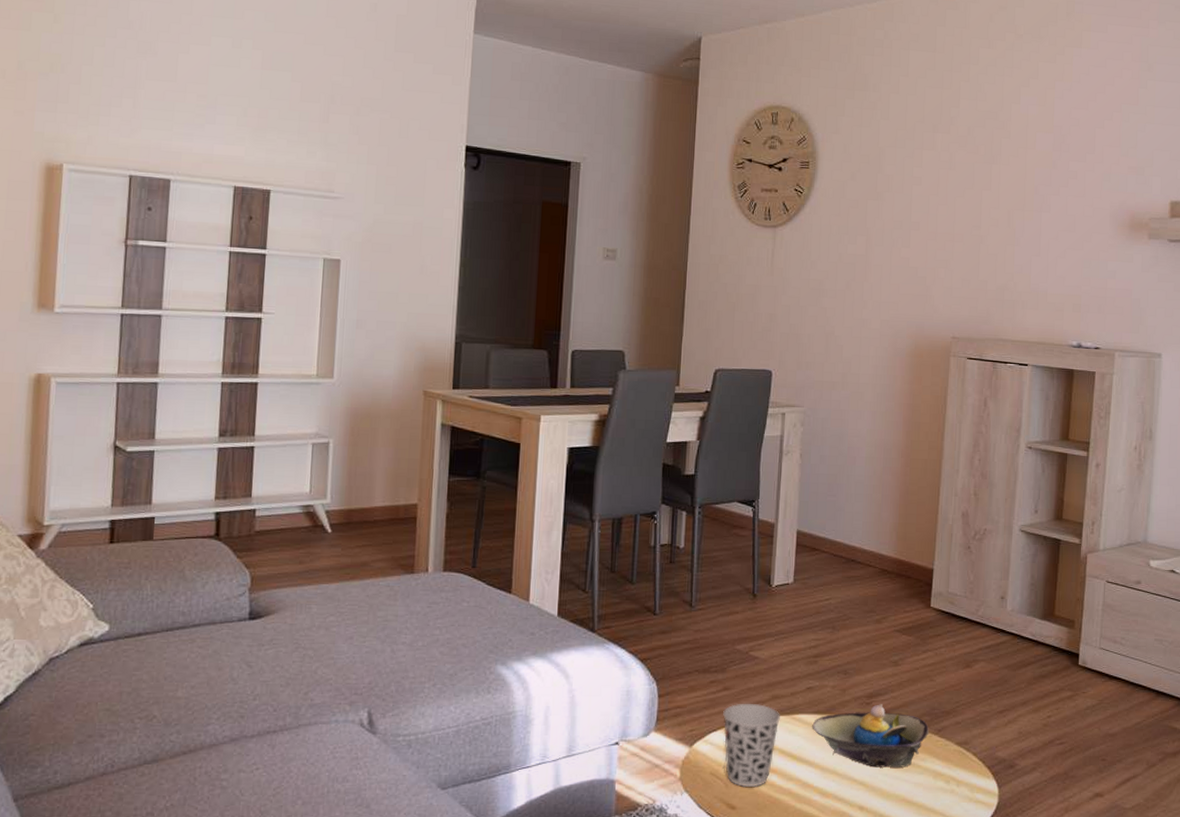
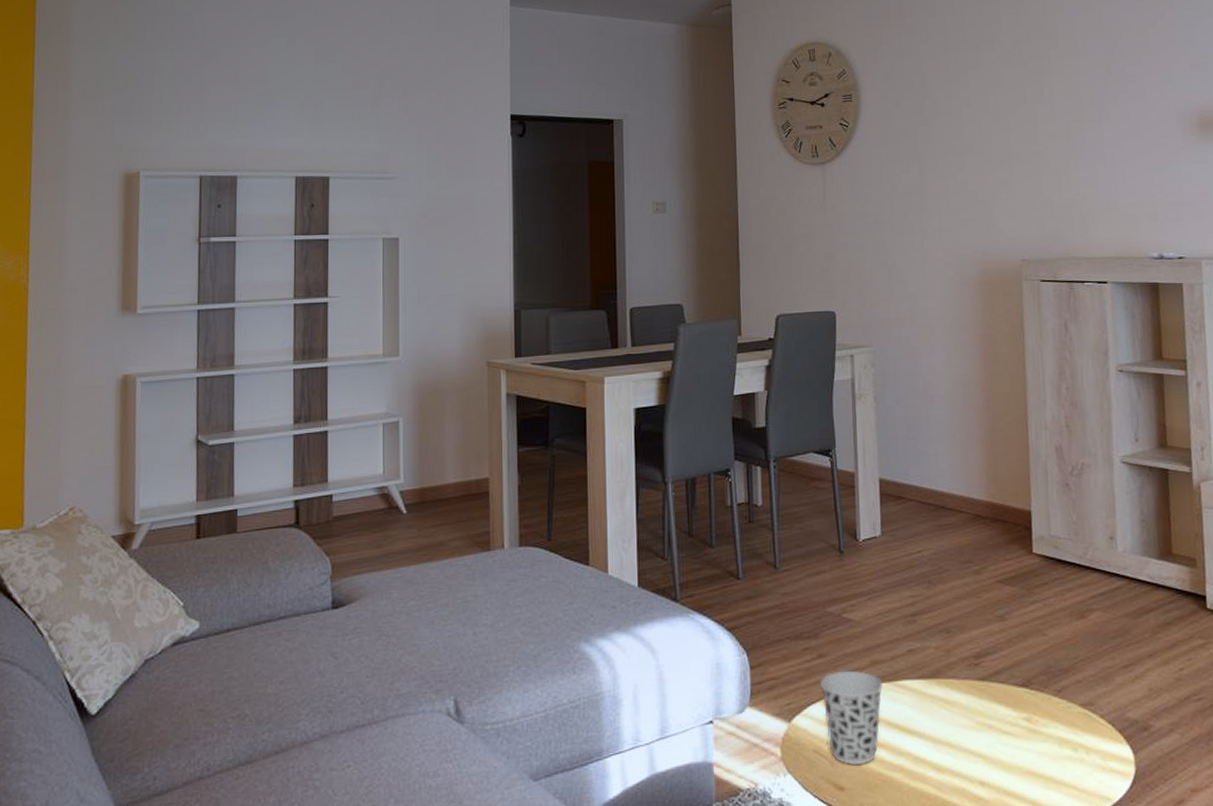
decorative bowl: present [812,704,930,768] -> none [918,664,1049,737]

